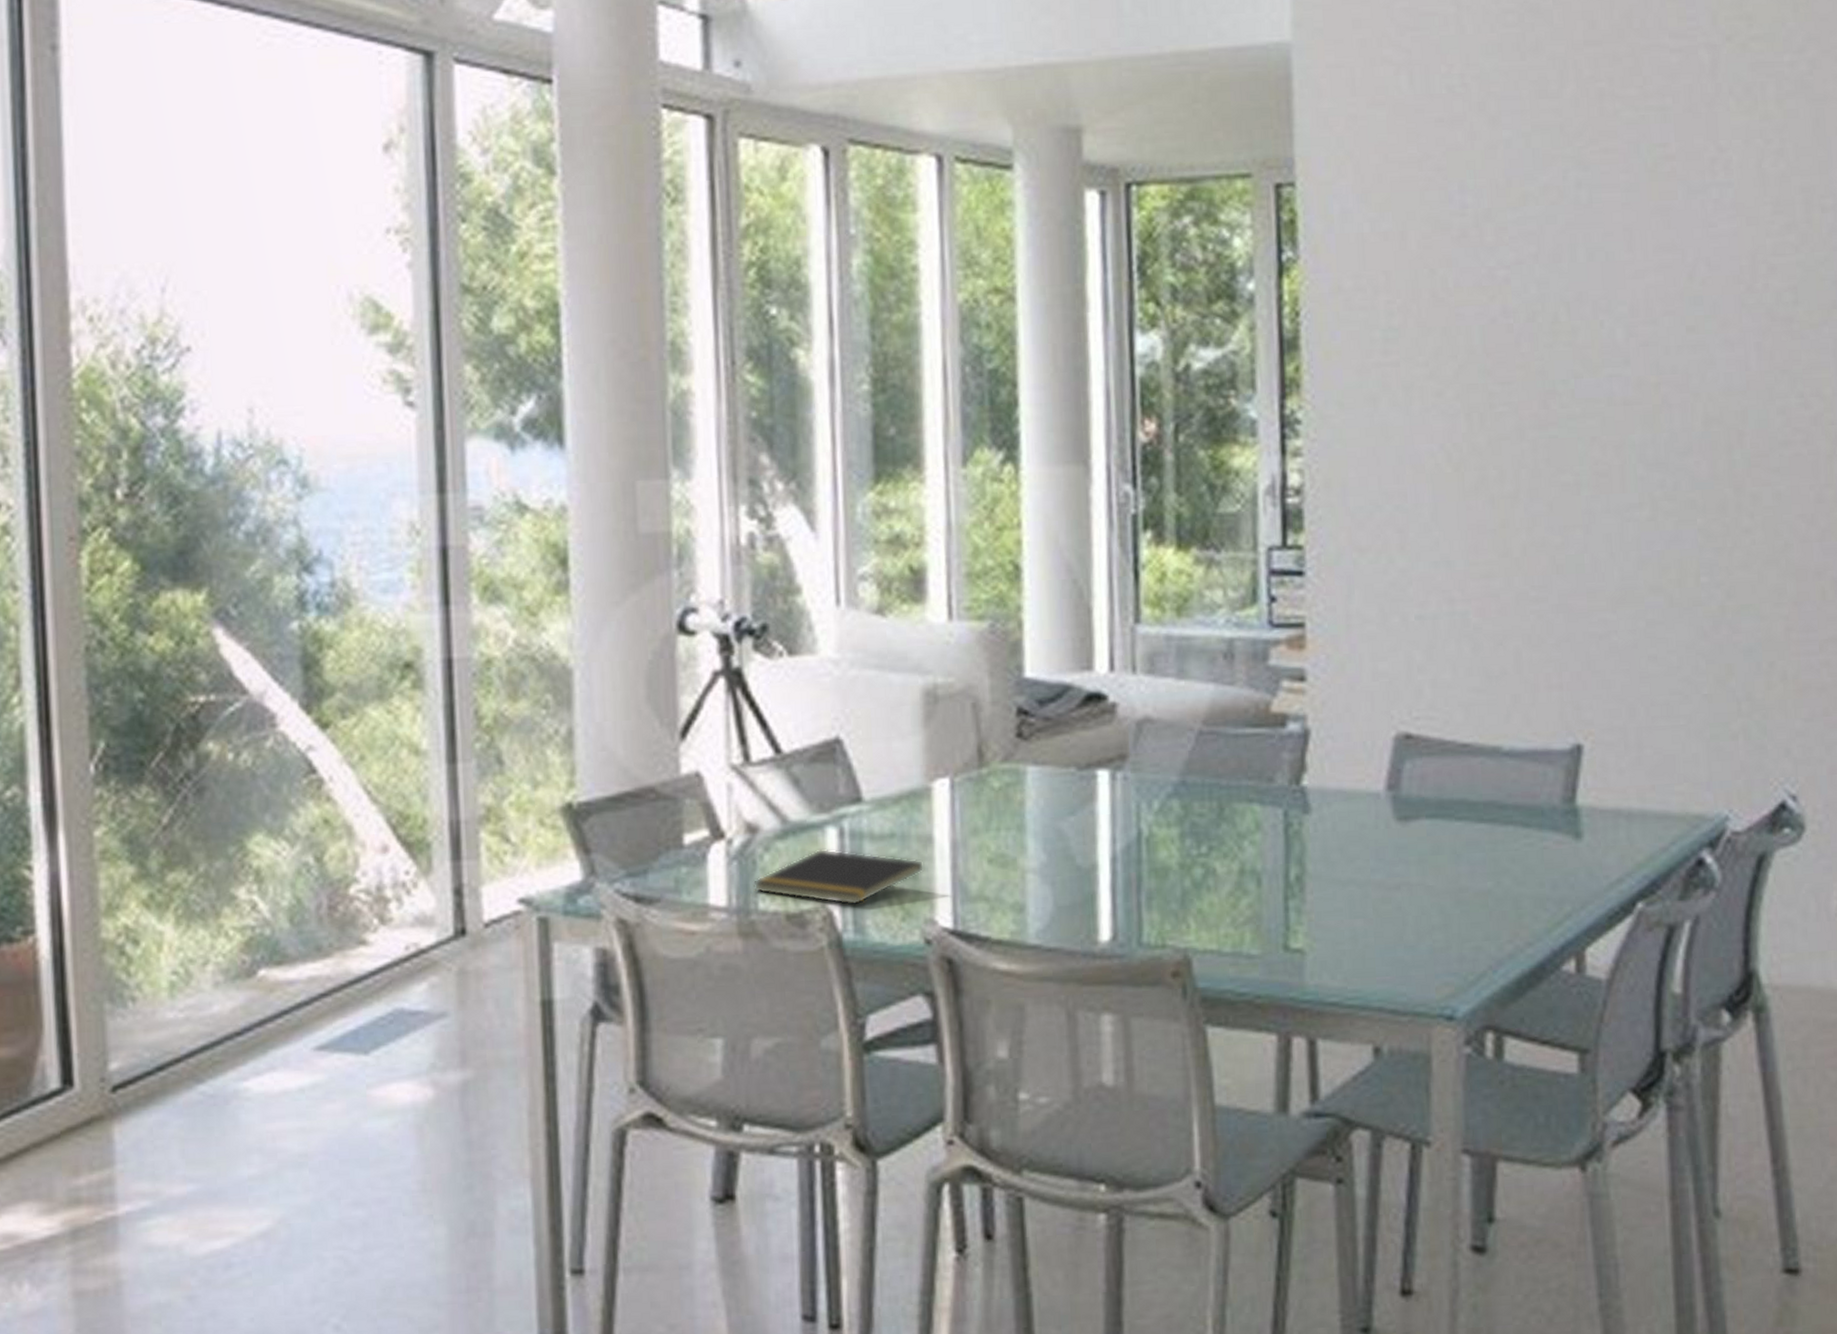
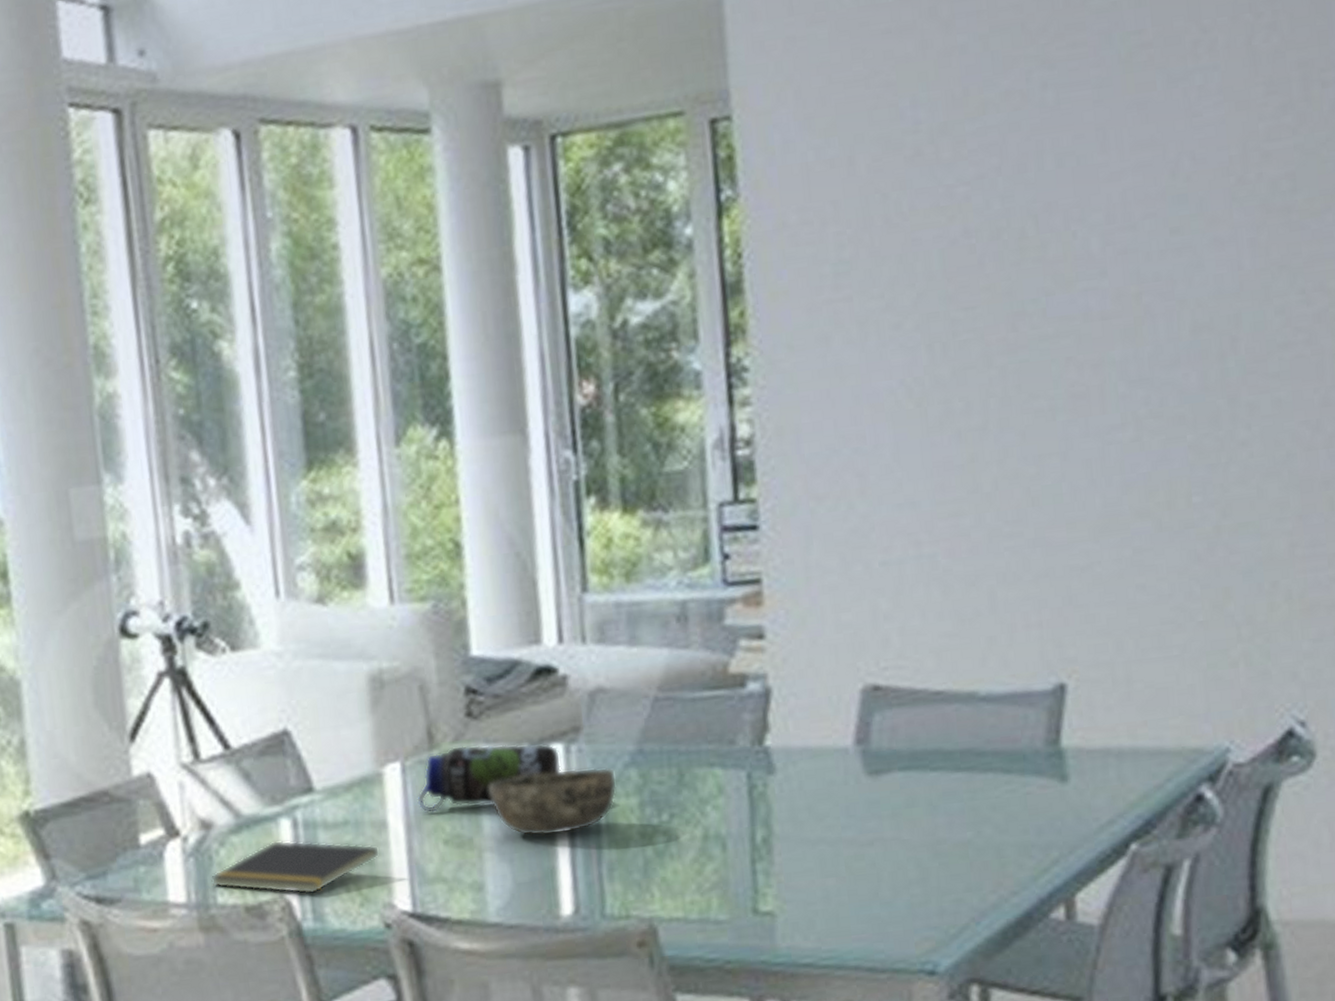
water bottle: none [964,765,1107,831] -> present [417,743,562,814]
bowl: none [1035,795,1160,861] -> present [489,767,617,836]

